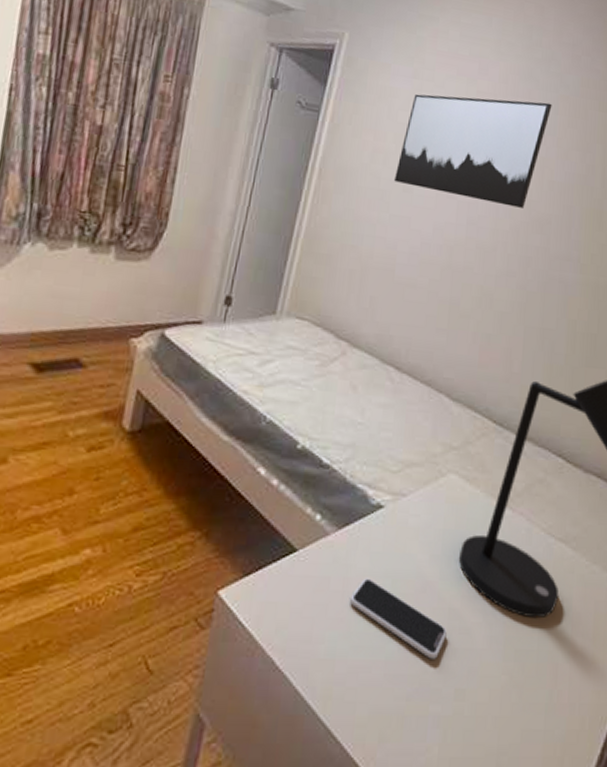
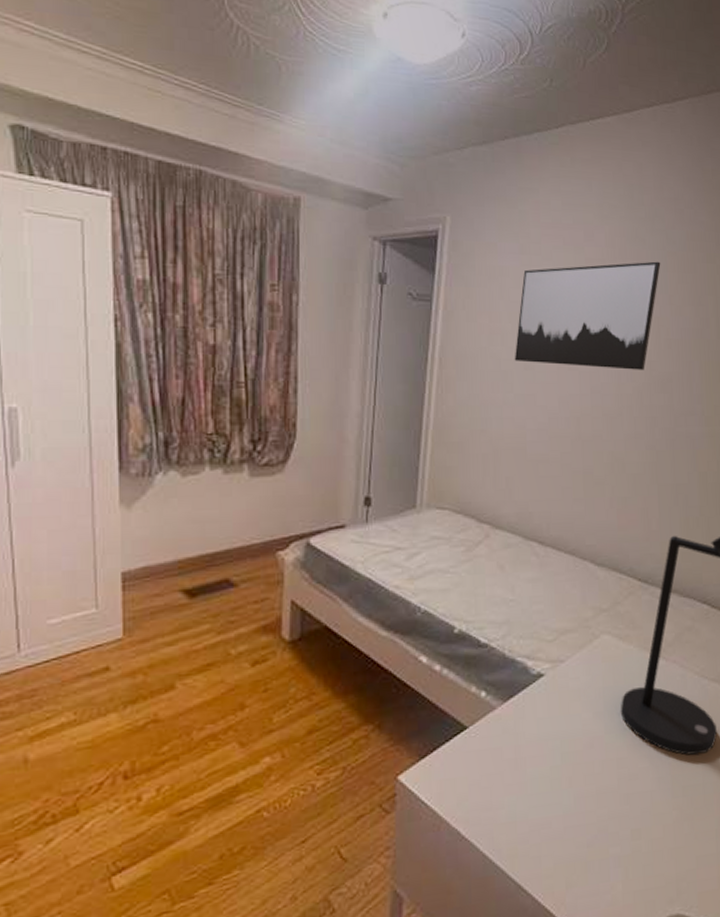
smartphone: present [350,578,447,659] -> none [523,742,618,807]

